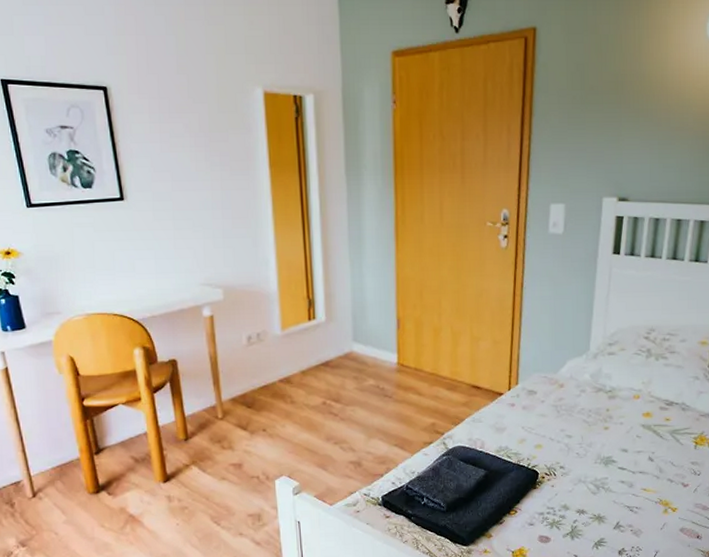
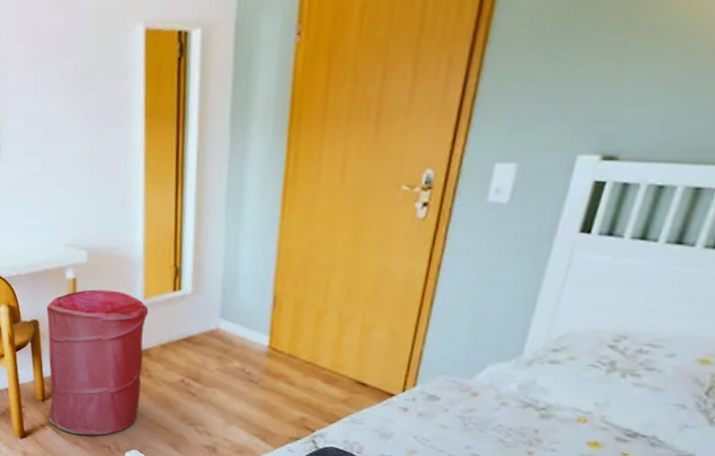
laundry hamper: none [184,324,287,469] -> present [46,289,149,436]

